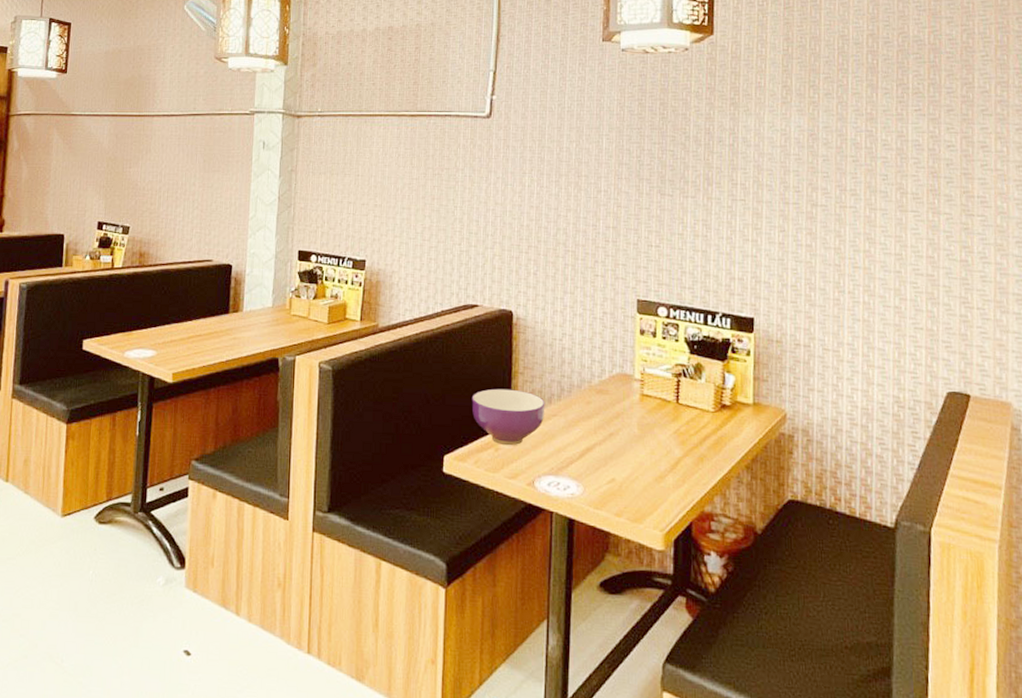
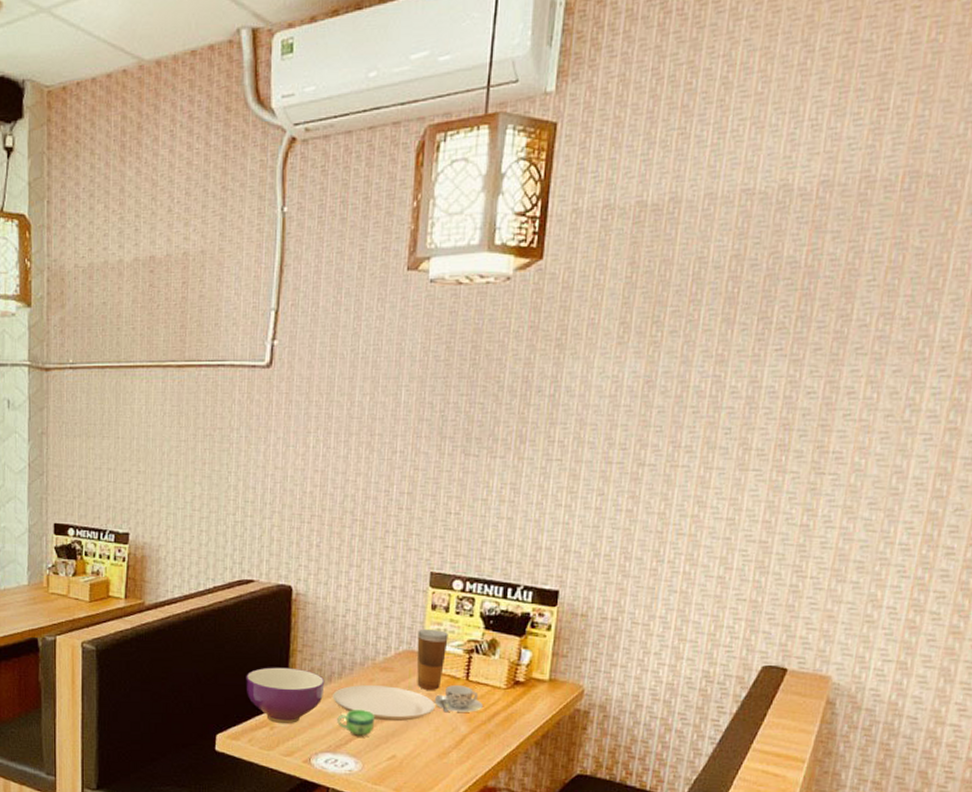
plate: none [553,407,649,444] -> present [333,685,435,722]
cup: none [558,432,594,460] -> present [337,710,375,737]
beverage cup: none [629,352,657,414] -> present [417,628,448,691]
teacup: none [648,408,694,436] -> present [434,685,483,713]

